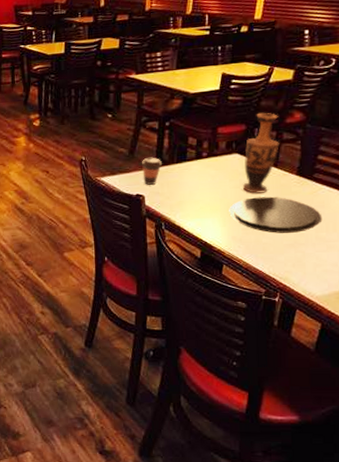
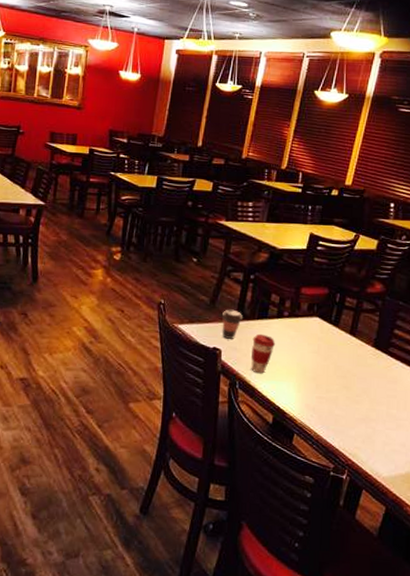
coffee cup: none [174,176,197,214] -> present [251,333,276,374]
plate: present [229,196,323,233] -> none [305,365,394,407]
vase: present [242,112,280,194] -> none [320,278,360,362]

